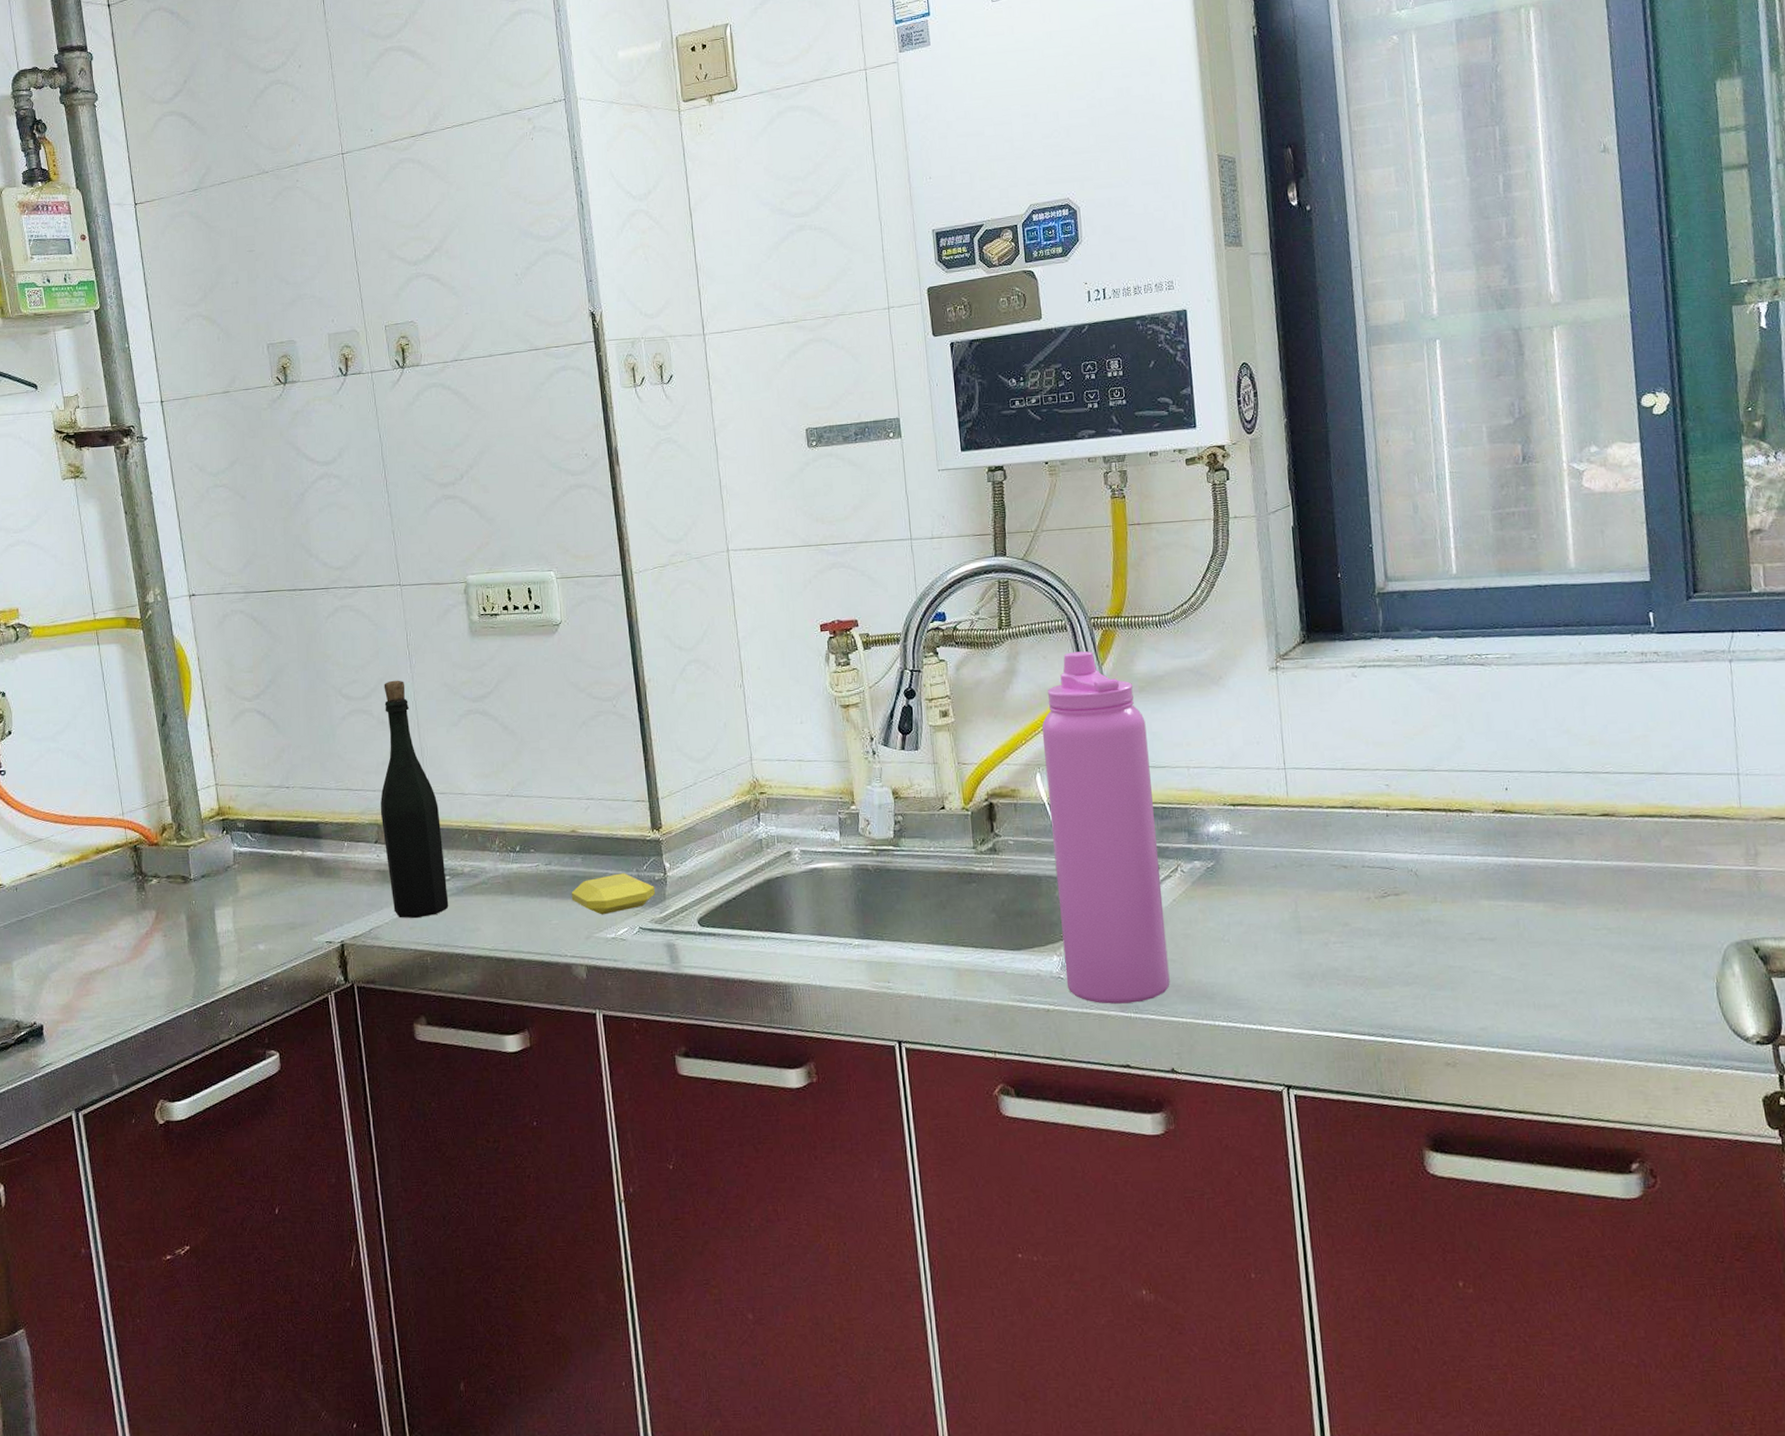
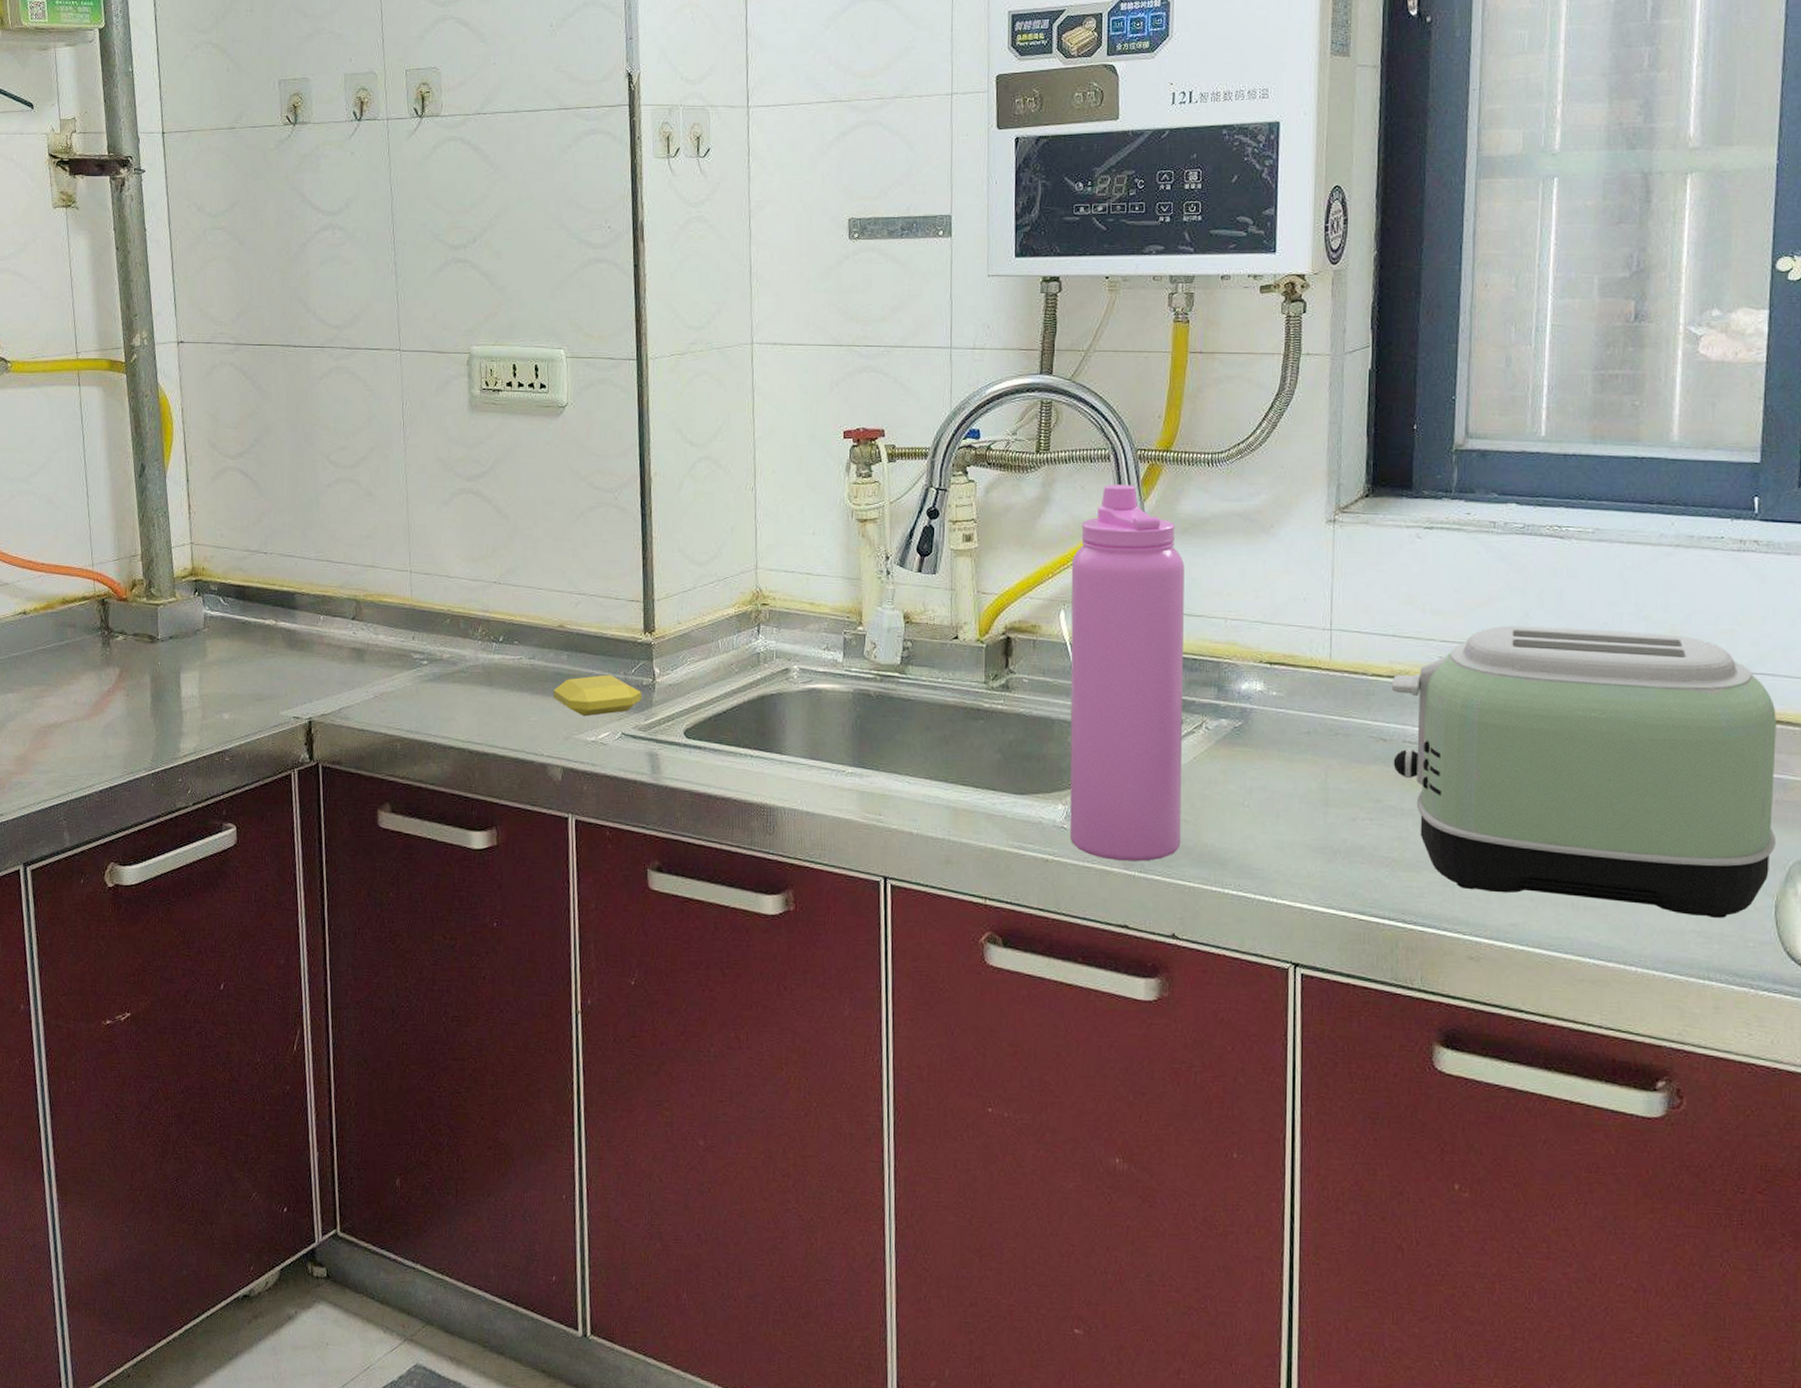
bottle: present [380,680,449,919] -> none [360,450,424,702]
toaster: none [1345,744,1710,1004] -> present [1391,626,1777,918]

